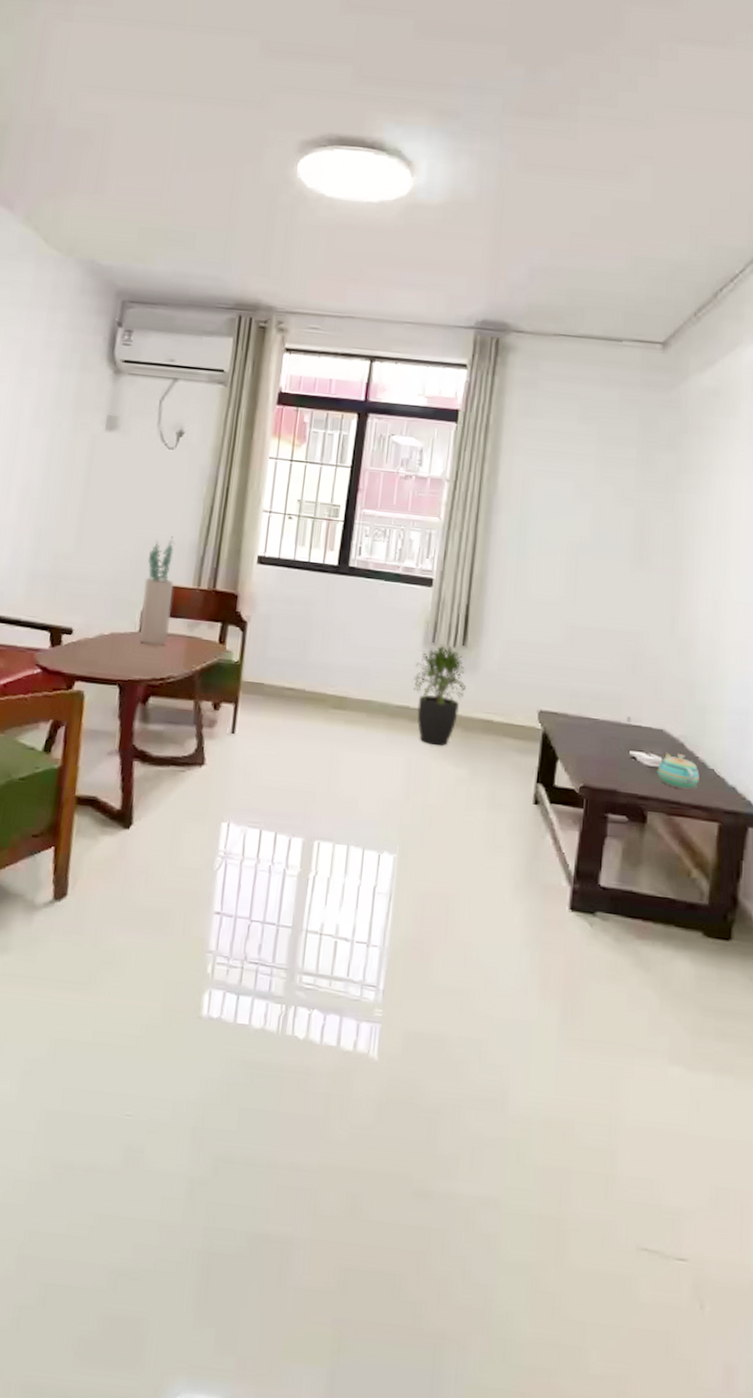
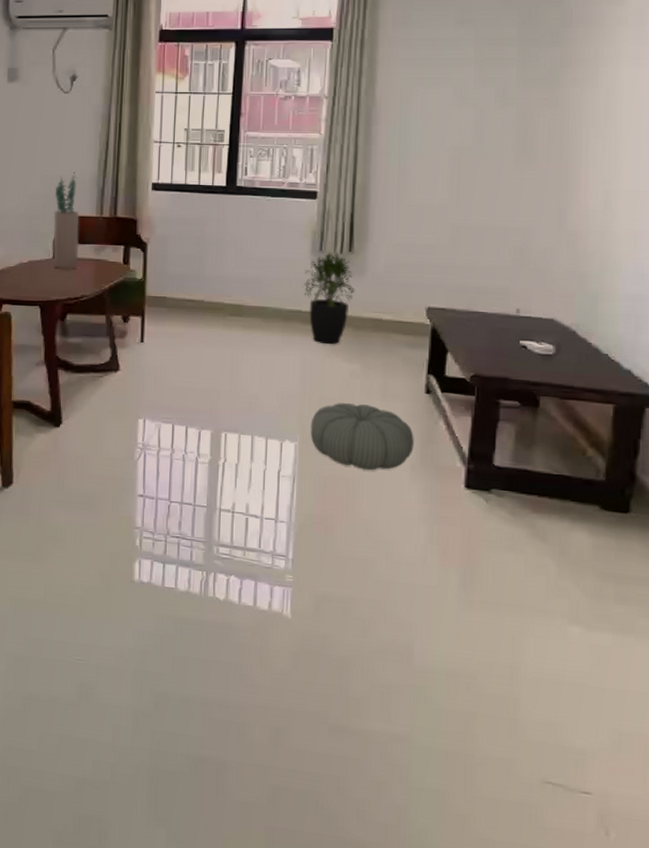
pouf: none [411,811,520,889] -> present [310,403,414,471]
teapot: present [656,752,699,790] -> none [548,340,593,375]

